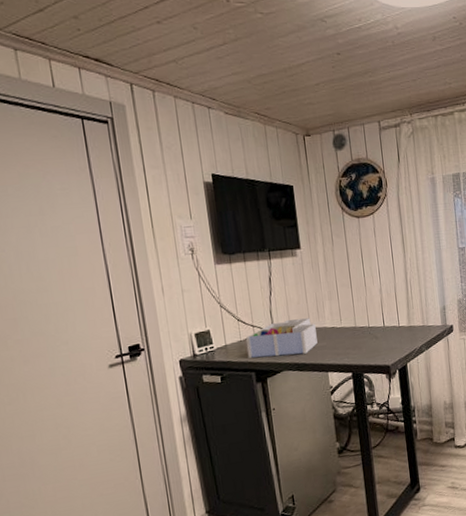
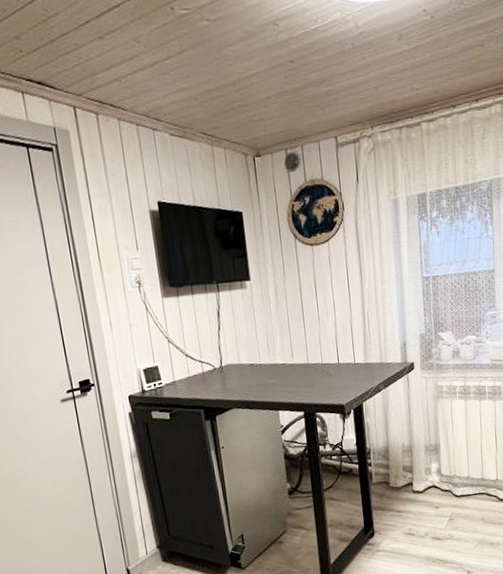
desk organizer: present [245,318,318,359] -> none [193,354,268,396]

